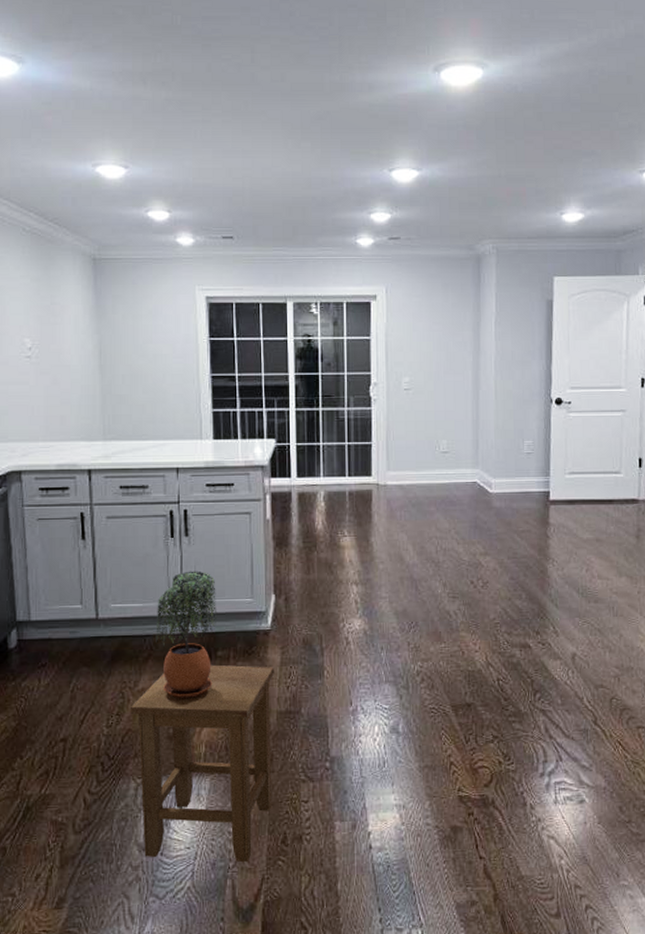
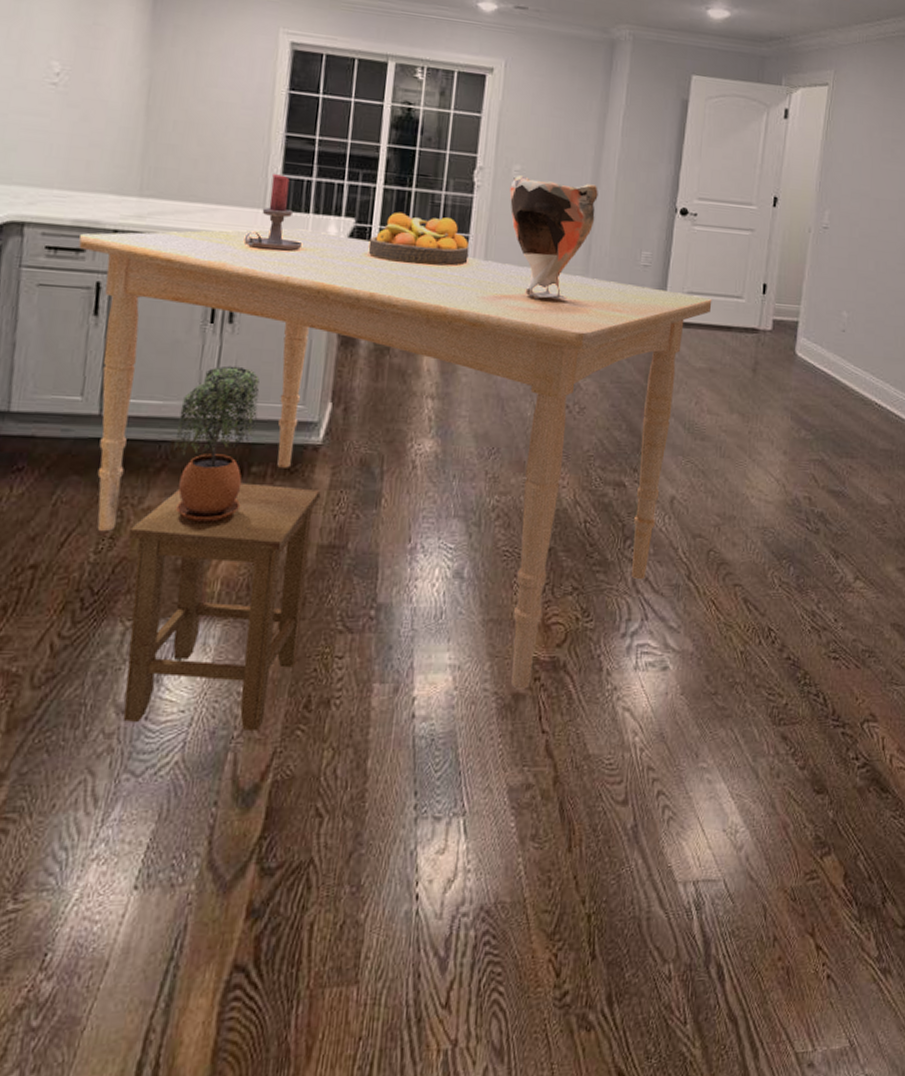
dining table: none [64,453,593,823] -> present [78,229,712,689]
candle holder: none [189,409,236,474] -> present [243,174,303,252]
fruit bowl: none [289,429,373,473] -> present [368,212,469,266]
vase: none [402,386,480,492] -> present [509,175,598,300]

